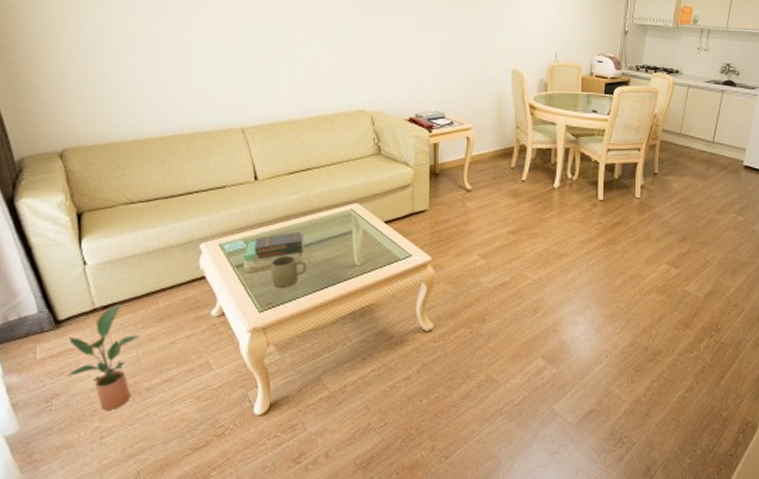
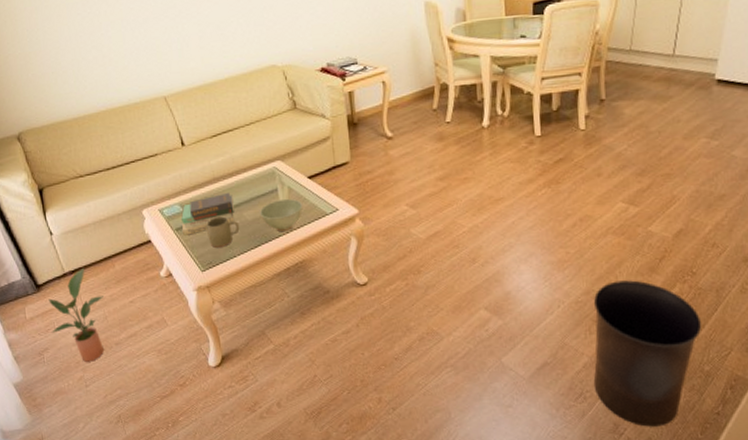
bowl: none [330,241,377,275] -> present [259,198,303,232]
waste bin: none [631,334,723,469] -> present [593,280,702,427]

